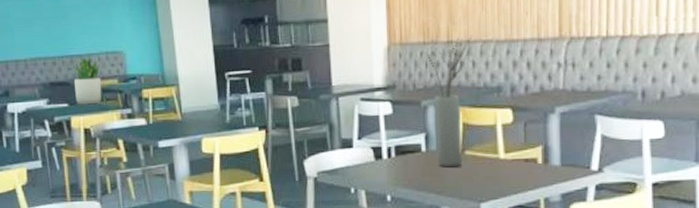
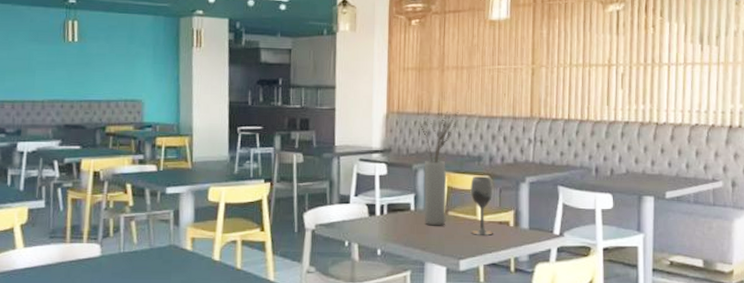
planter: present [74,54,102,105] -> none [89,100,118,149]
wine glass: none [489,108,518,175] -> present [470,175,494,235]

